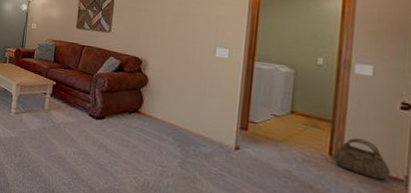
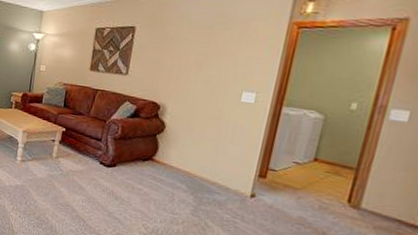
basket: present [332,138,391,180] -> none [350,185,409,226]

